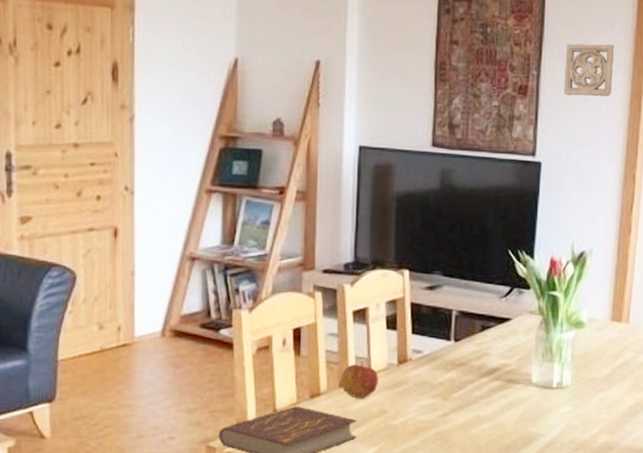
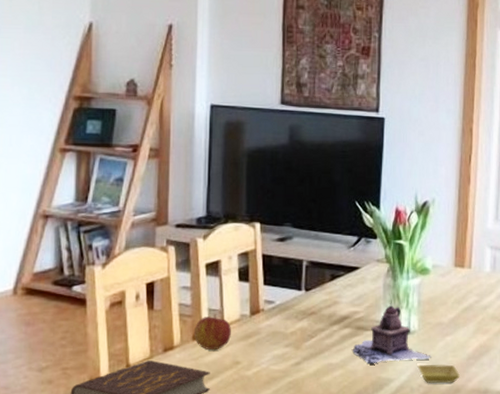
teapot: none [502,359,584,418] -> present [352,305,431,365]
wall ornament: present [564,43,615,97] -> none [404,8,450,57]
saucer: none [569,420,613,441] -> present [417,364,460,384]

